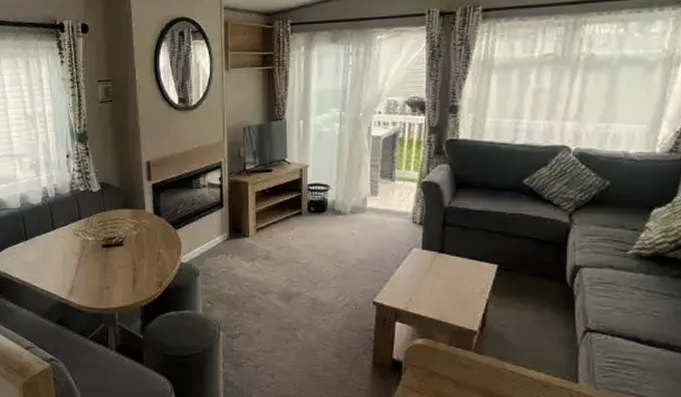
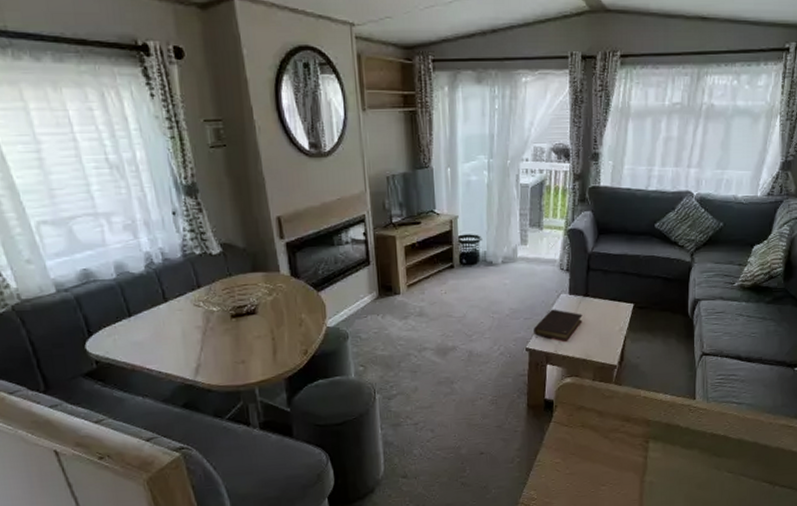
book: none [382,263,437,299] -> present [534,309,583,341]

